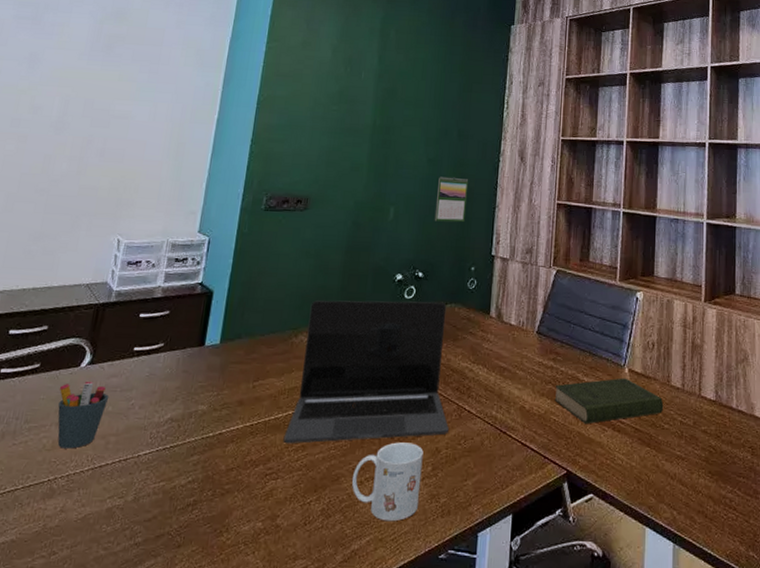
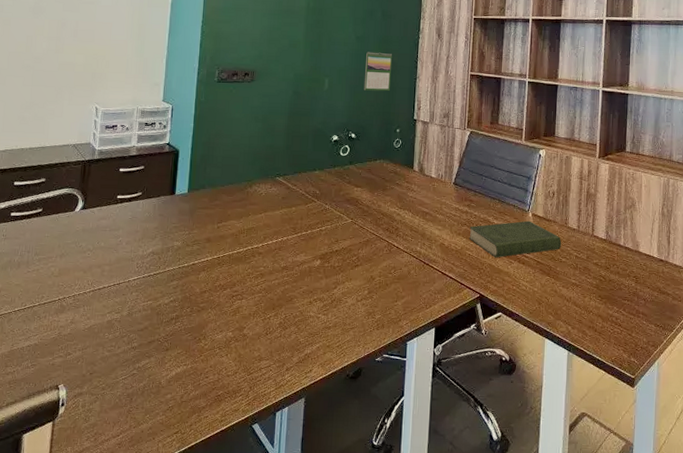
pen holder: present [57,381,110,449] -> none [59,222,101,275]
laptop: present [283,300,449,444] -> none [245,157,381,273]
mug: present [351,442,424,522] -> none [302,271,361,333]

